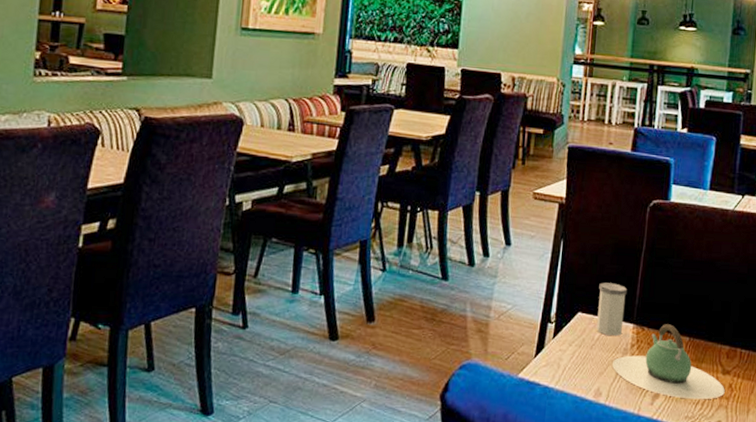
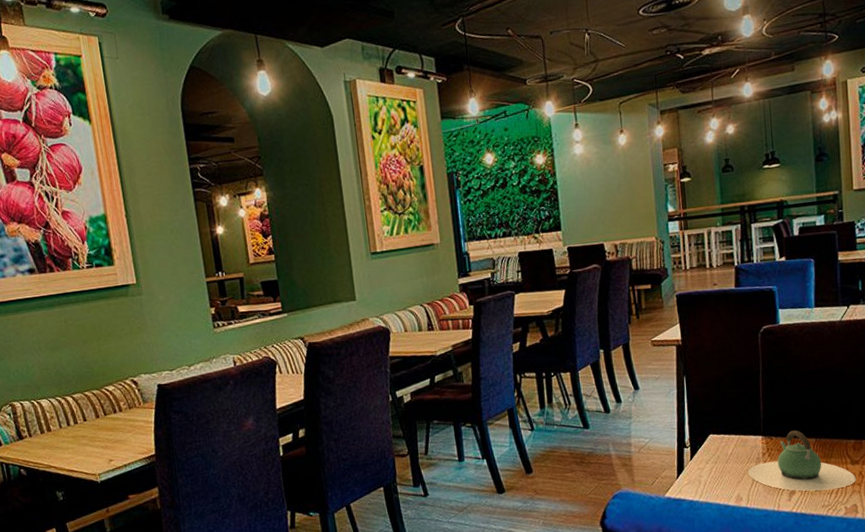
salt shaker: present [596,282,628,337] -> none [725,404,753,450]

